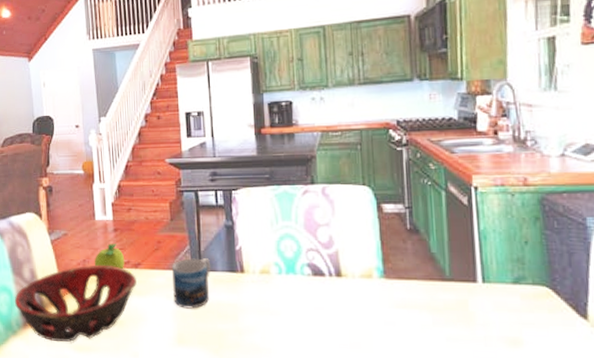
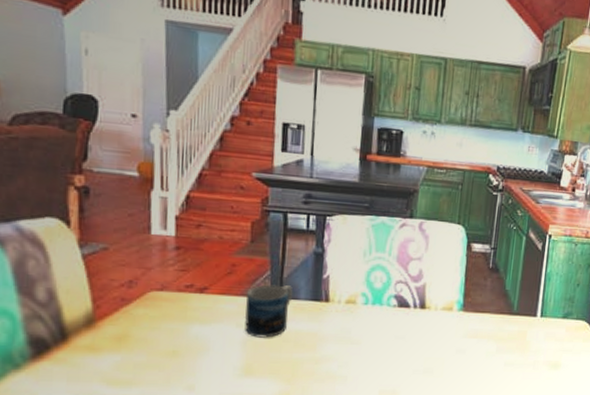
decorative bowl: present [14,265,137,343] -> none [18,287,200,377]
fruit: present [94,244,125,270] -> none [144,263,188,294]

